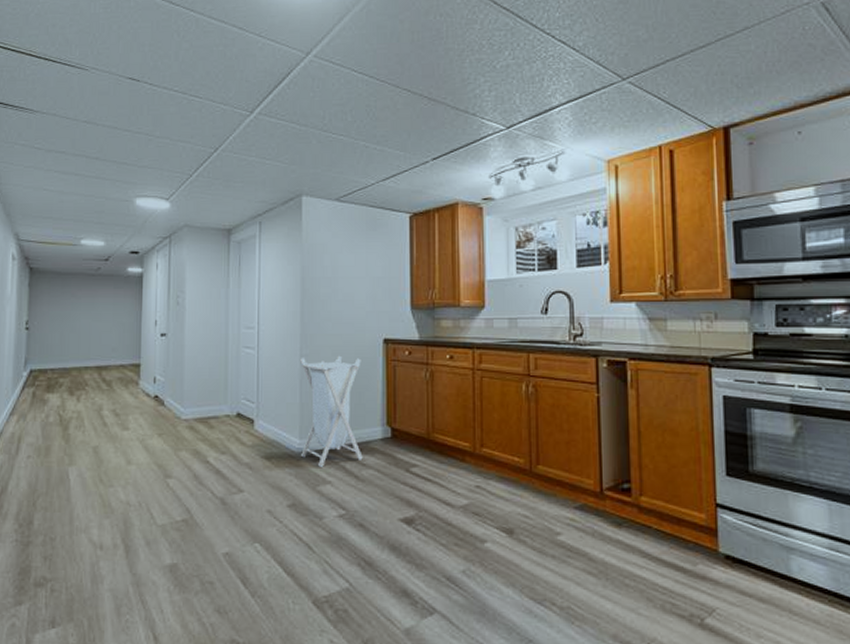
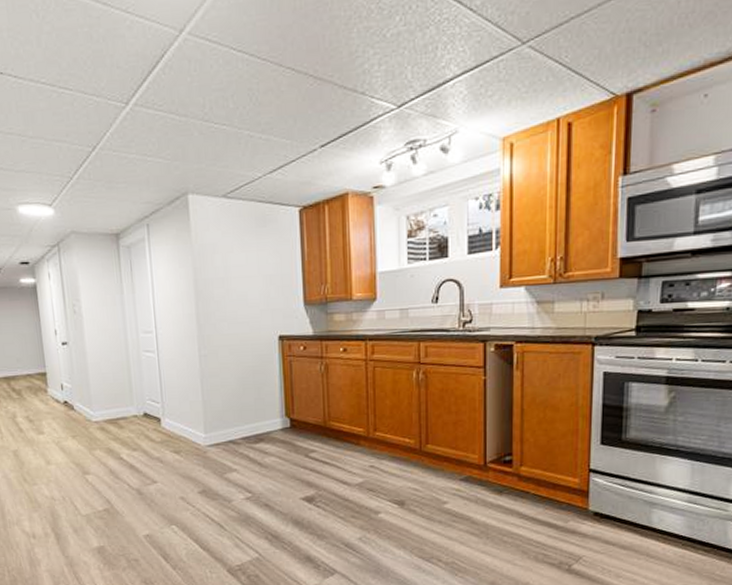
laundry hamper: present [300,355,363,467] -> none [199,354,265,457]

